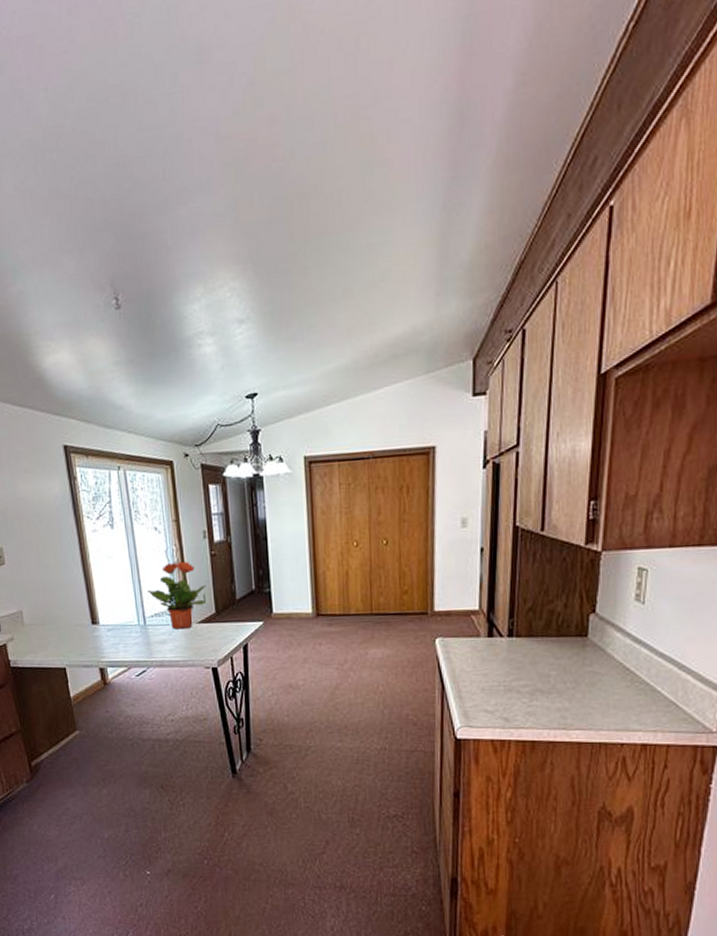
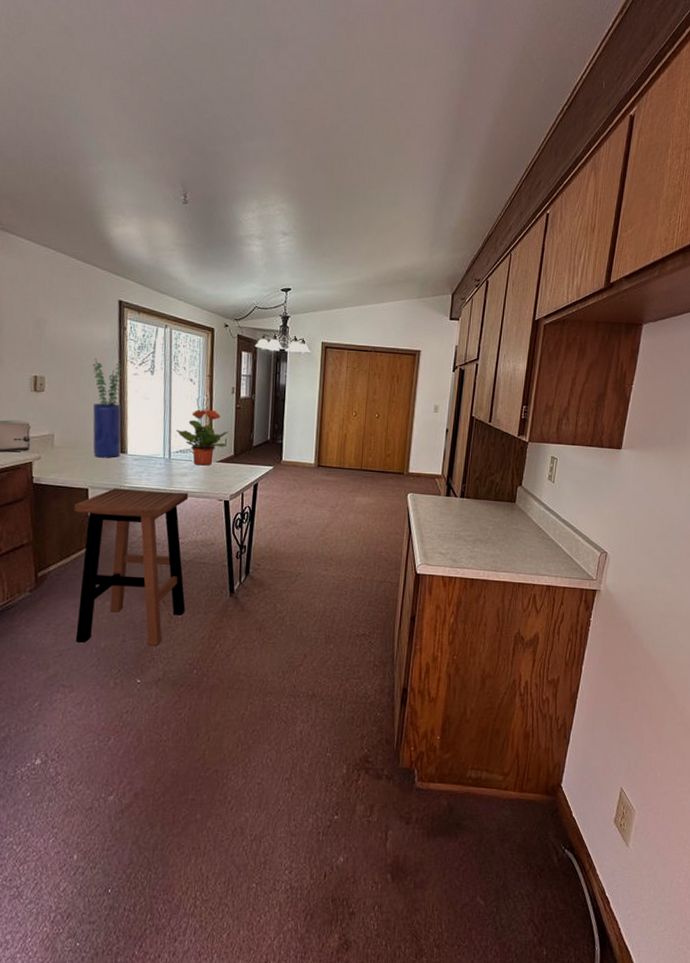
vase: none [48,518,93,632] -> present [93,359,122,458]
bar stool: none [54,662,186,835] -> present [74,488,189,646]

